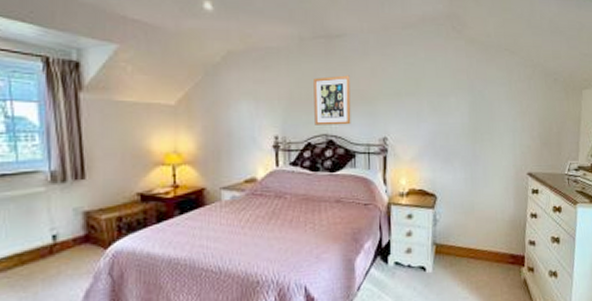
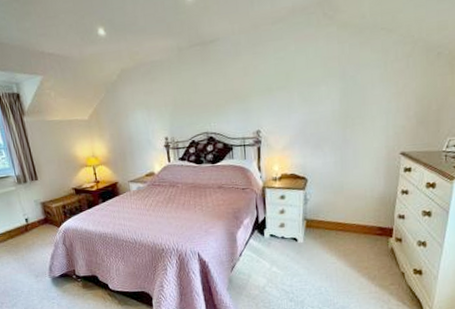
wall art: present [313,75,351,126] -> none [193,77,228,126]

